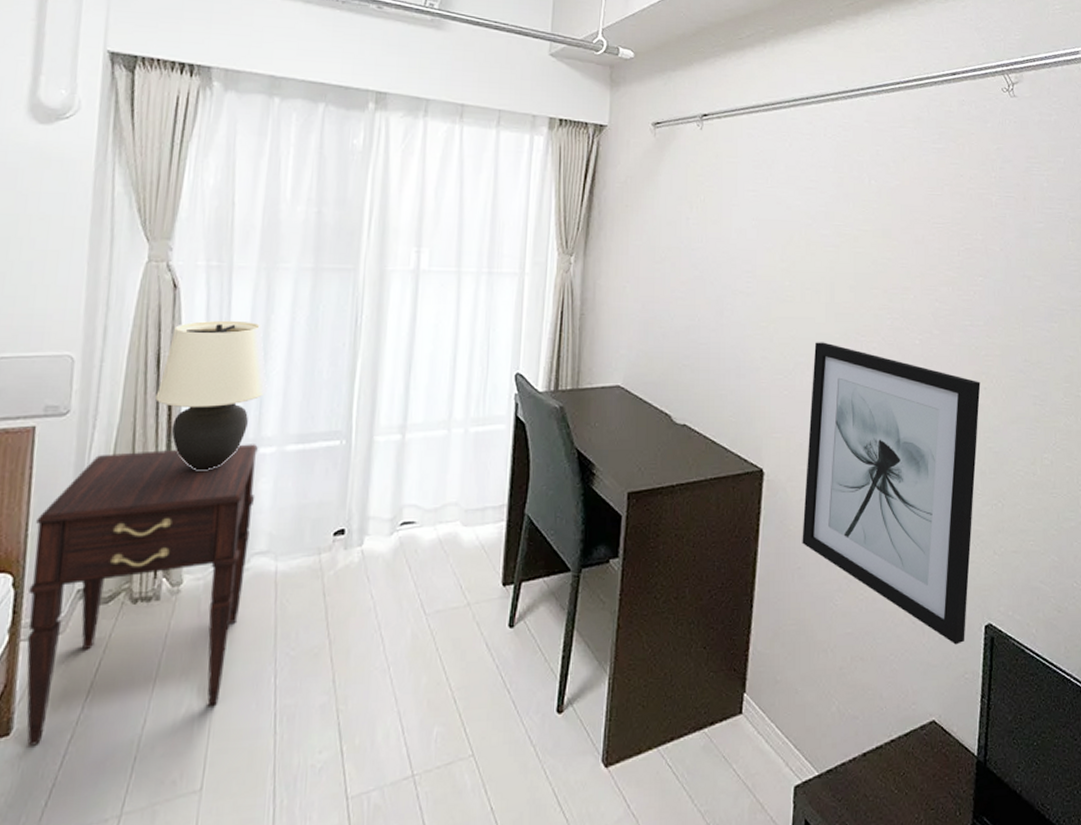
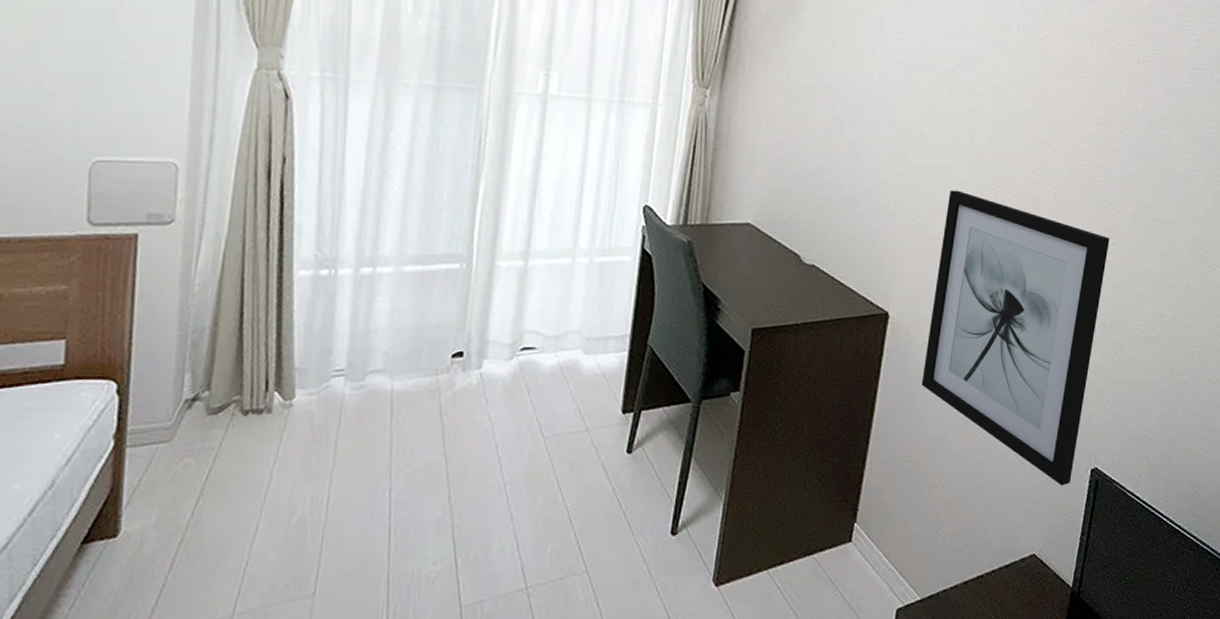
nightstand: present [26,444,258,746] -> none [133,262,374,548]
table lamp: present [155,320,267,471] -> none [266,134,385,288]

